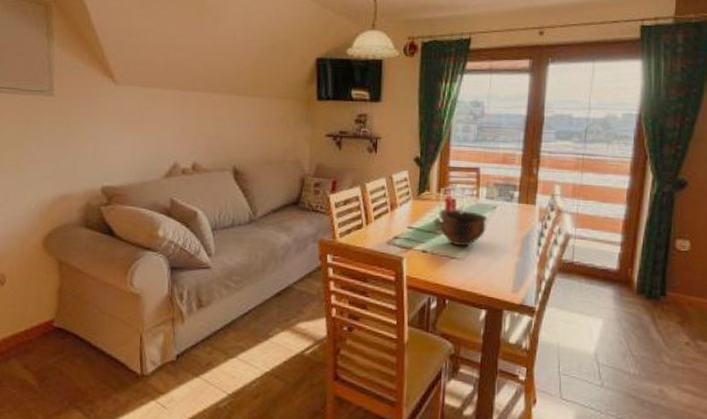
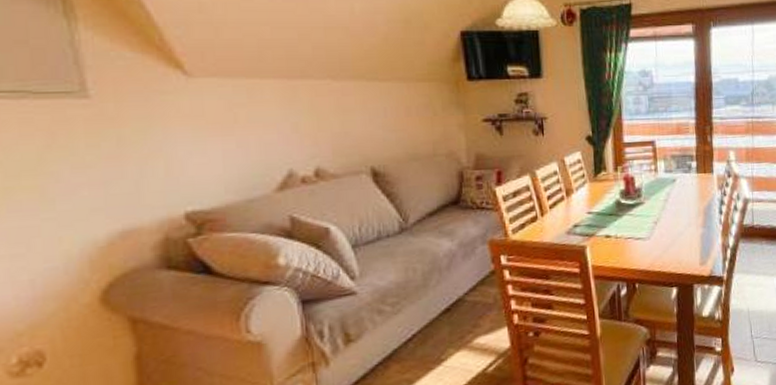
bowl: present [439,210,488,247] -> none [620,187,668,226]

